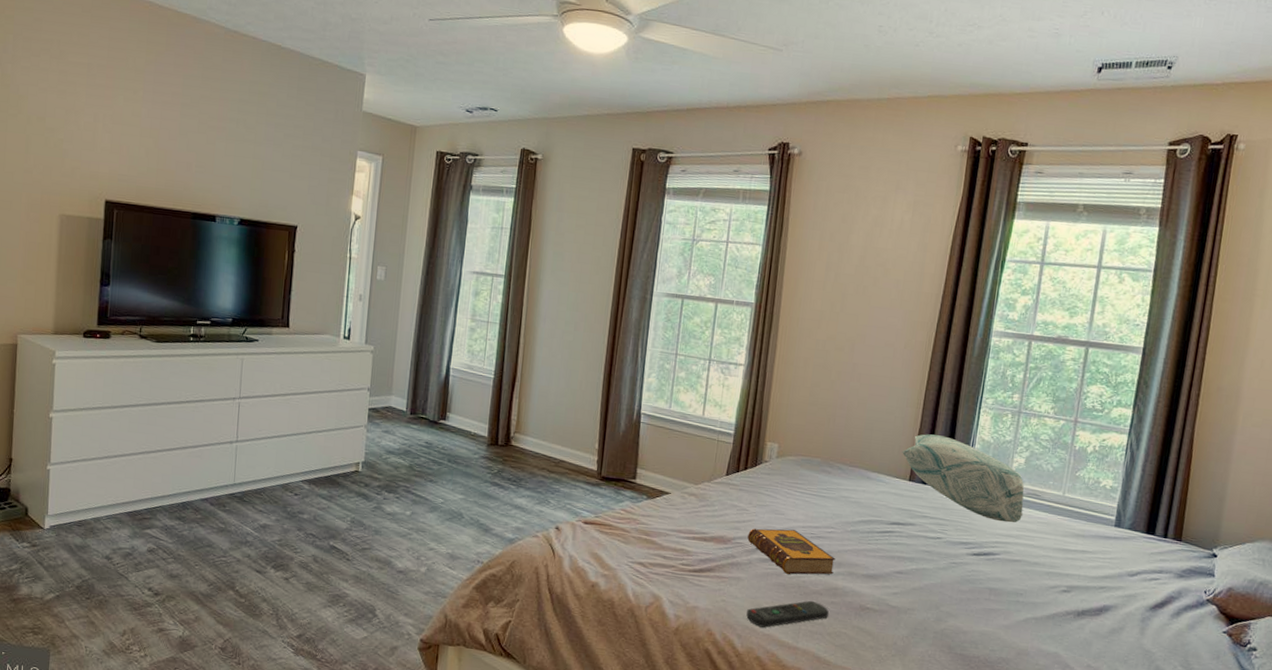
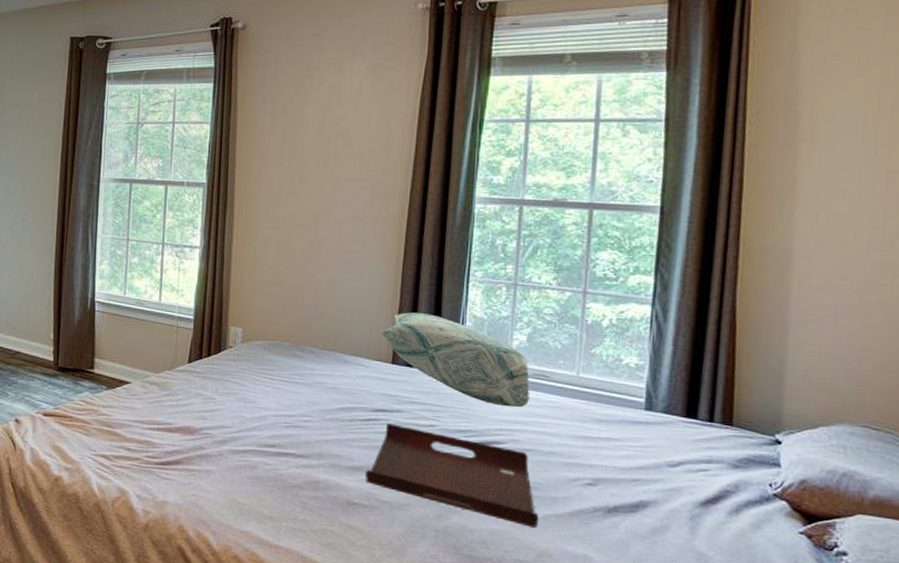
remote control: present [746,600,829,628] -> none [220,494,311,524]
hardback book: present [747,528,836,575] -> none [216,417,315,467]
serving tray: none [878,535,1021,630] -> present [365,423,539,528]

